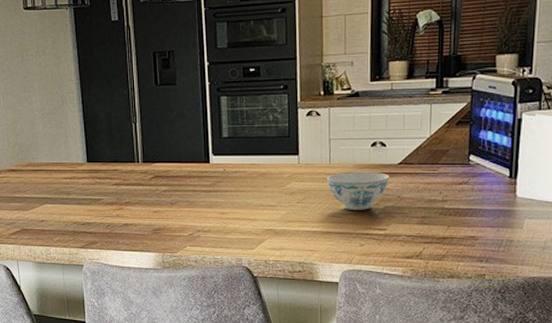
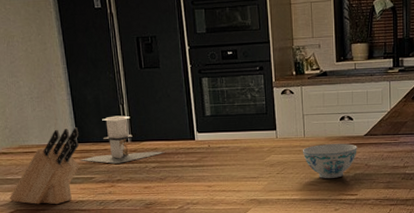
knife block: none [16,146,89,226] -> present [9,127,80,205]
architectural model: none [89,135,177,185] -> present [81,115,165,164]

